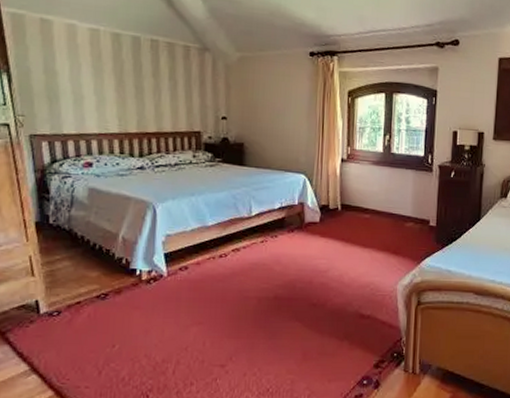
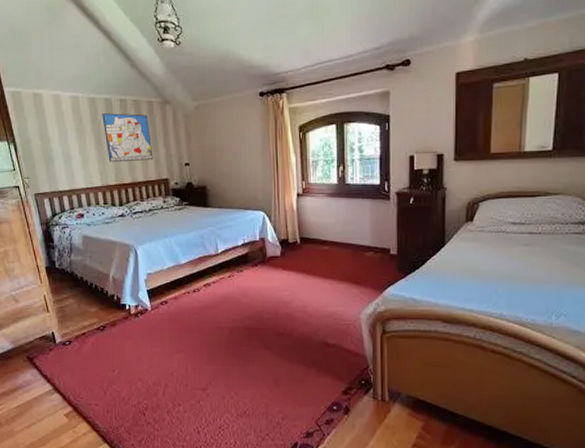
wall art: none [127,52,186,110] -> present [102,113,153,163]

